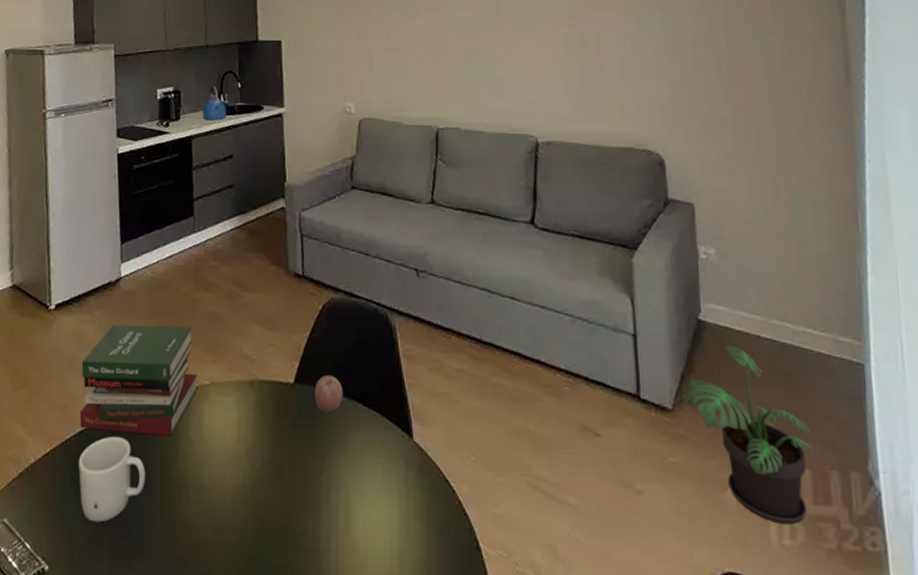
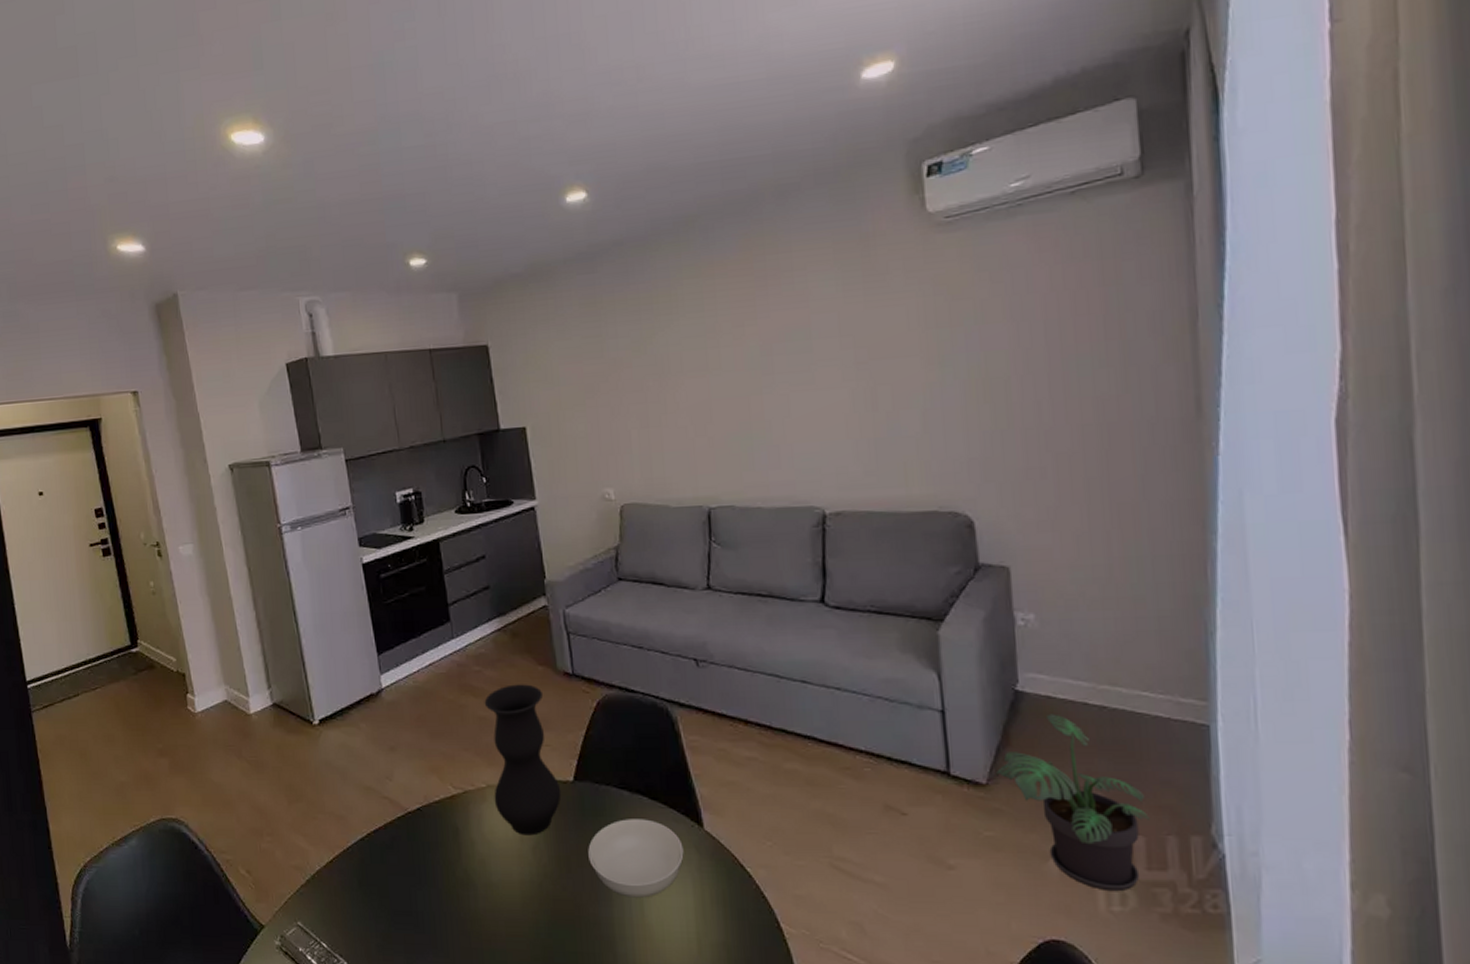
mug: present [78,436,146,523] -> none [362,841,432,921]
books: present [79,324,198,437] -> none [353,732,475,839]
kettle: present [202,85,227,121] -> none [447,482,475,521]
vase: none [216,282,281,438] -> present [484,684,562,836]
bowl: none [301,425,393,510] -> present [588,819,684,898]
fruit: present [314,374,343,413] -> none [595,770,627,808]

